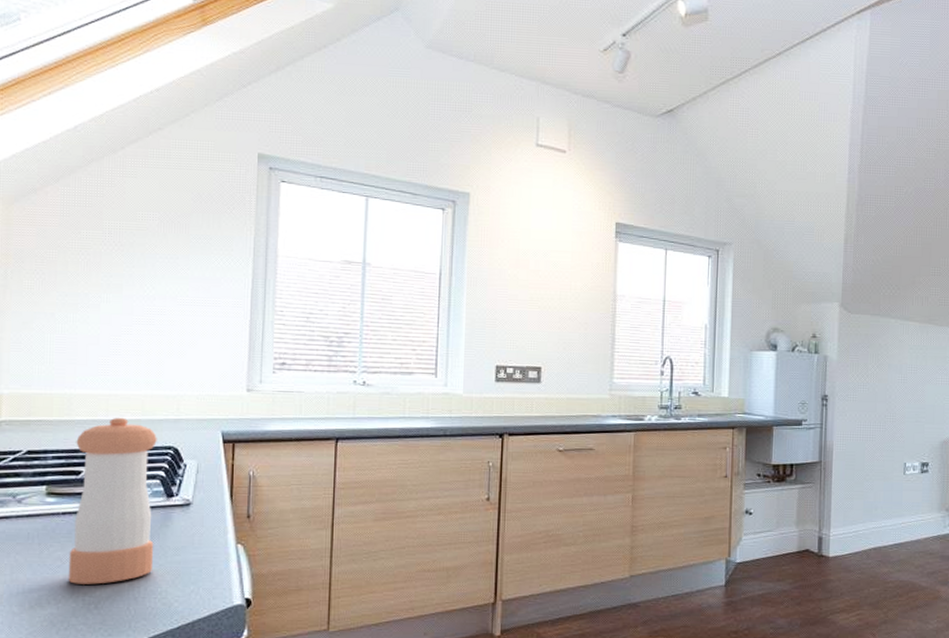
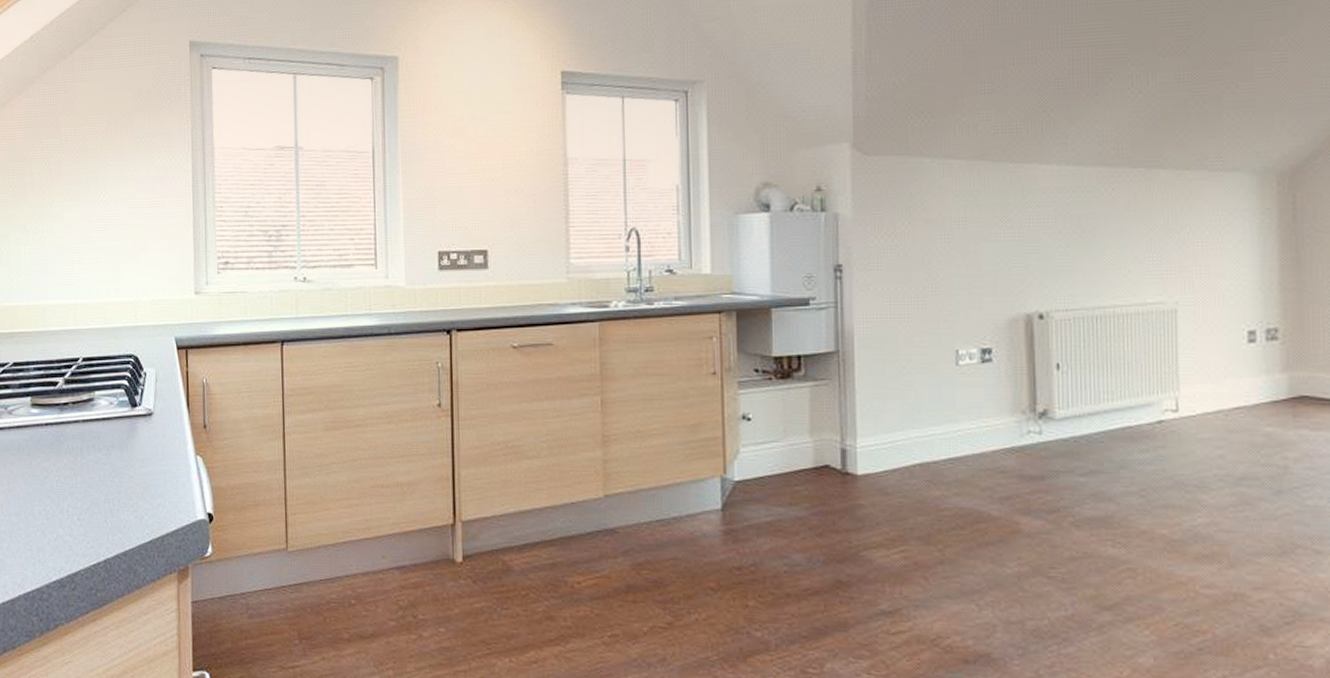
pepper shaker: present [68,417,157,584] -> none [52,326,124,496]

